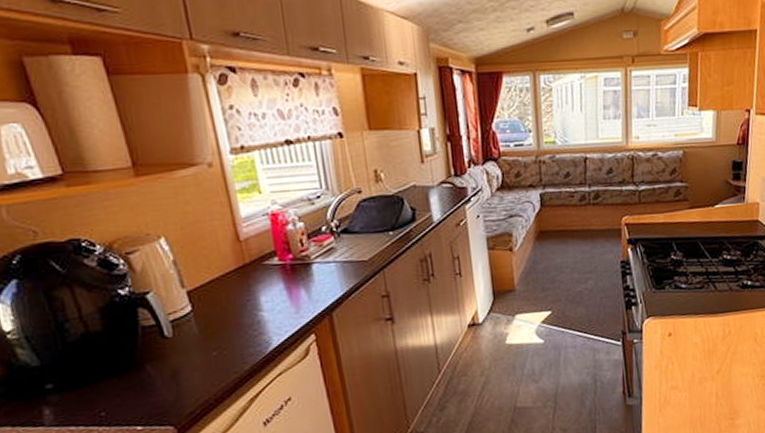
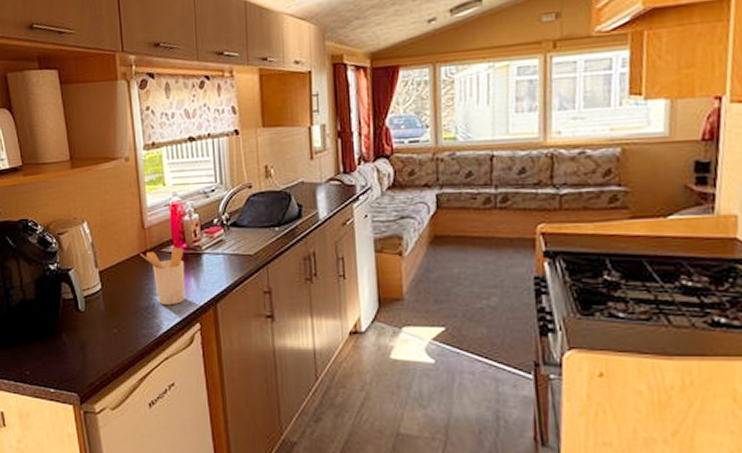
utensil holder: none [237,258,296,321] -> present [140,247,185,306]

